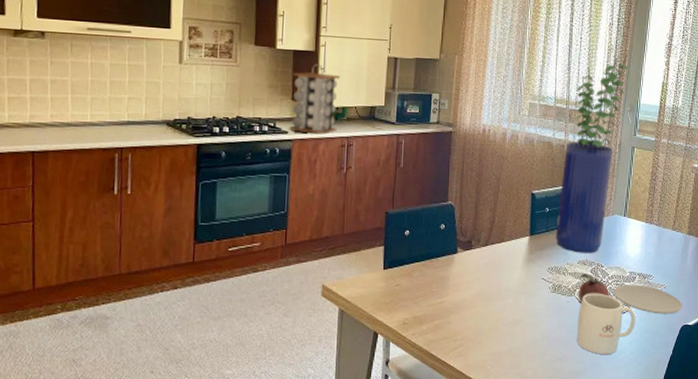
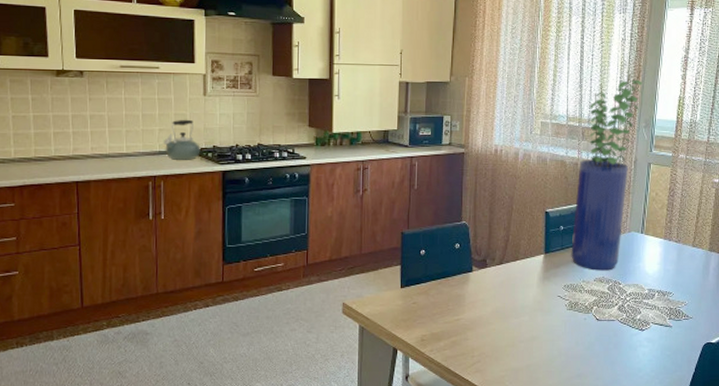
kettle: none [133,87,174,132] -> present [164,119,201,160]
spice rack: present [289,64,340,135] -> none [307,91,354,160]
mug: present [576,293,636,354] -> none [594,310,656,371]
fruit: present [579,274,610,304] -> none [596,291,629,321]
plate: present [614,285,682,314] -> none [632,302,704,332]

